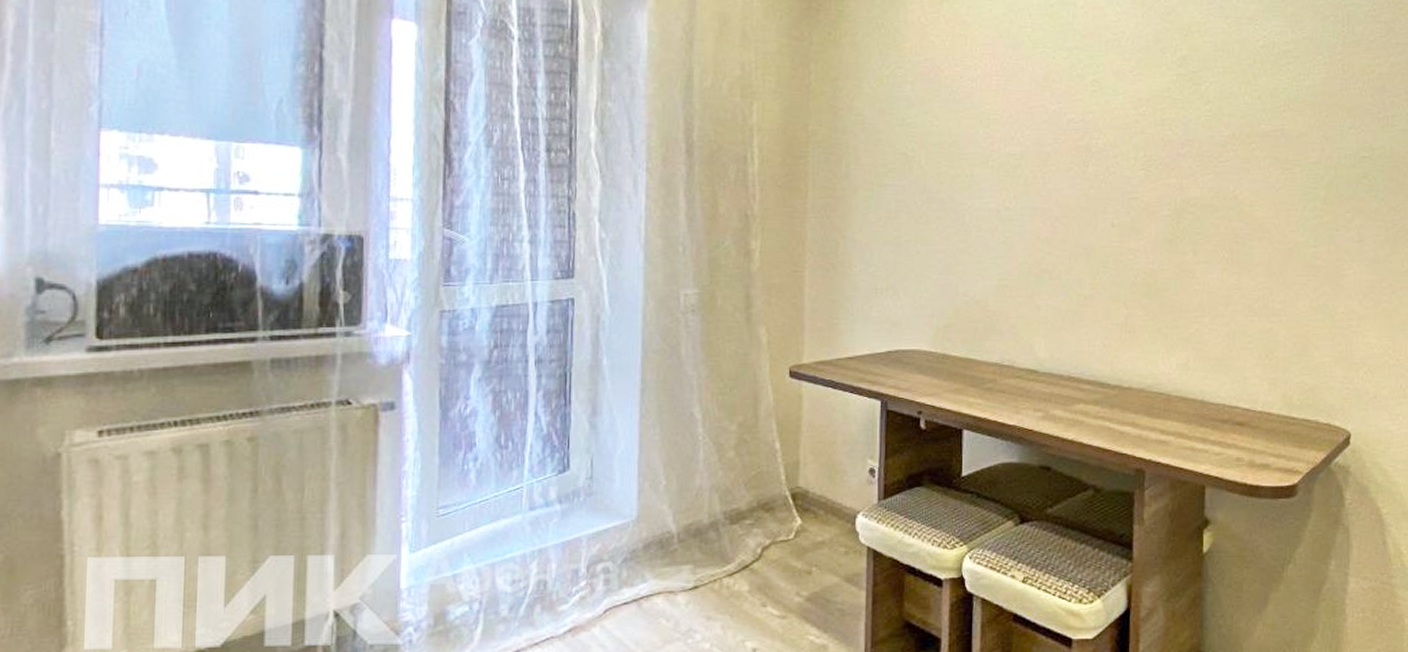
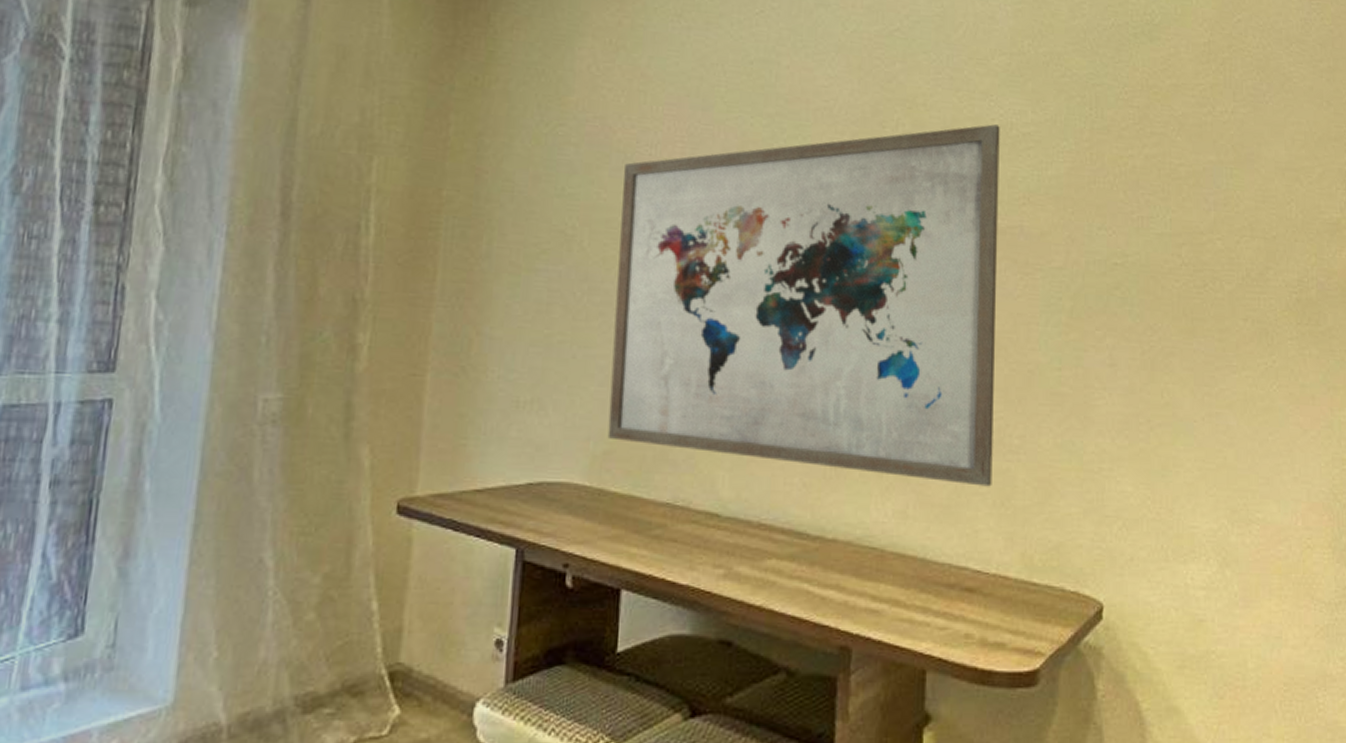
wall art: none [947,45,1264,343] -> present [607,124,1000,487]

